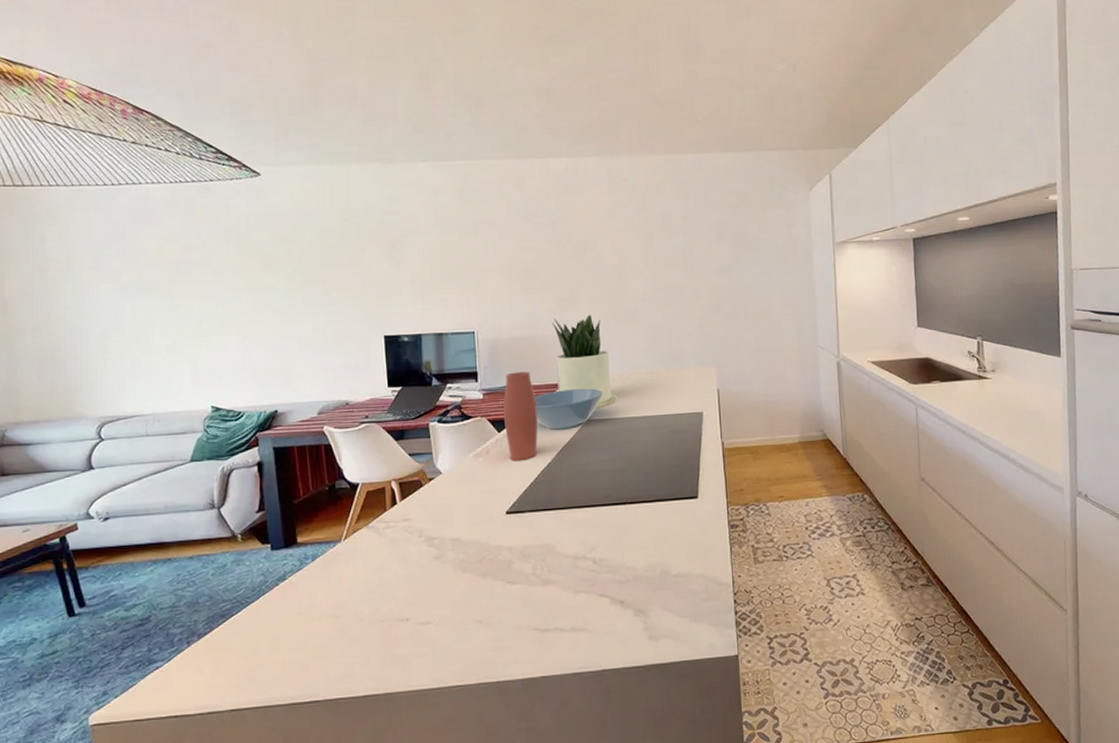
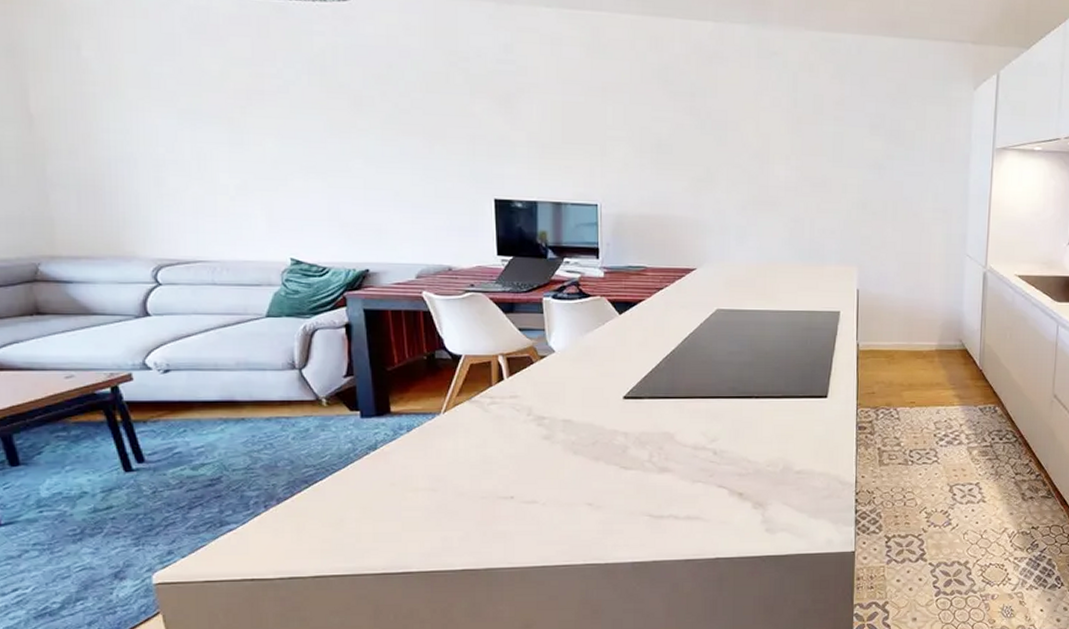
vase: present [503,371,538,462] -> none [625,252,664,347]
bowl: present [535,388,604,431] -> none [661,276,736,318]
planter: present [551,314,617,409] -> none [684,198,750,299]

